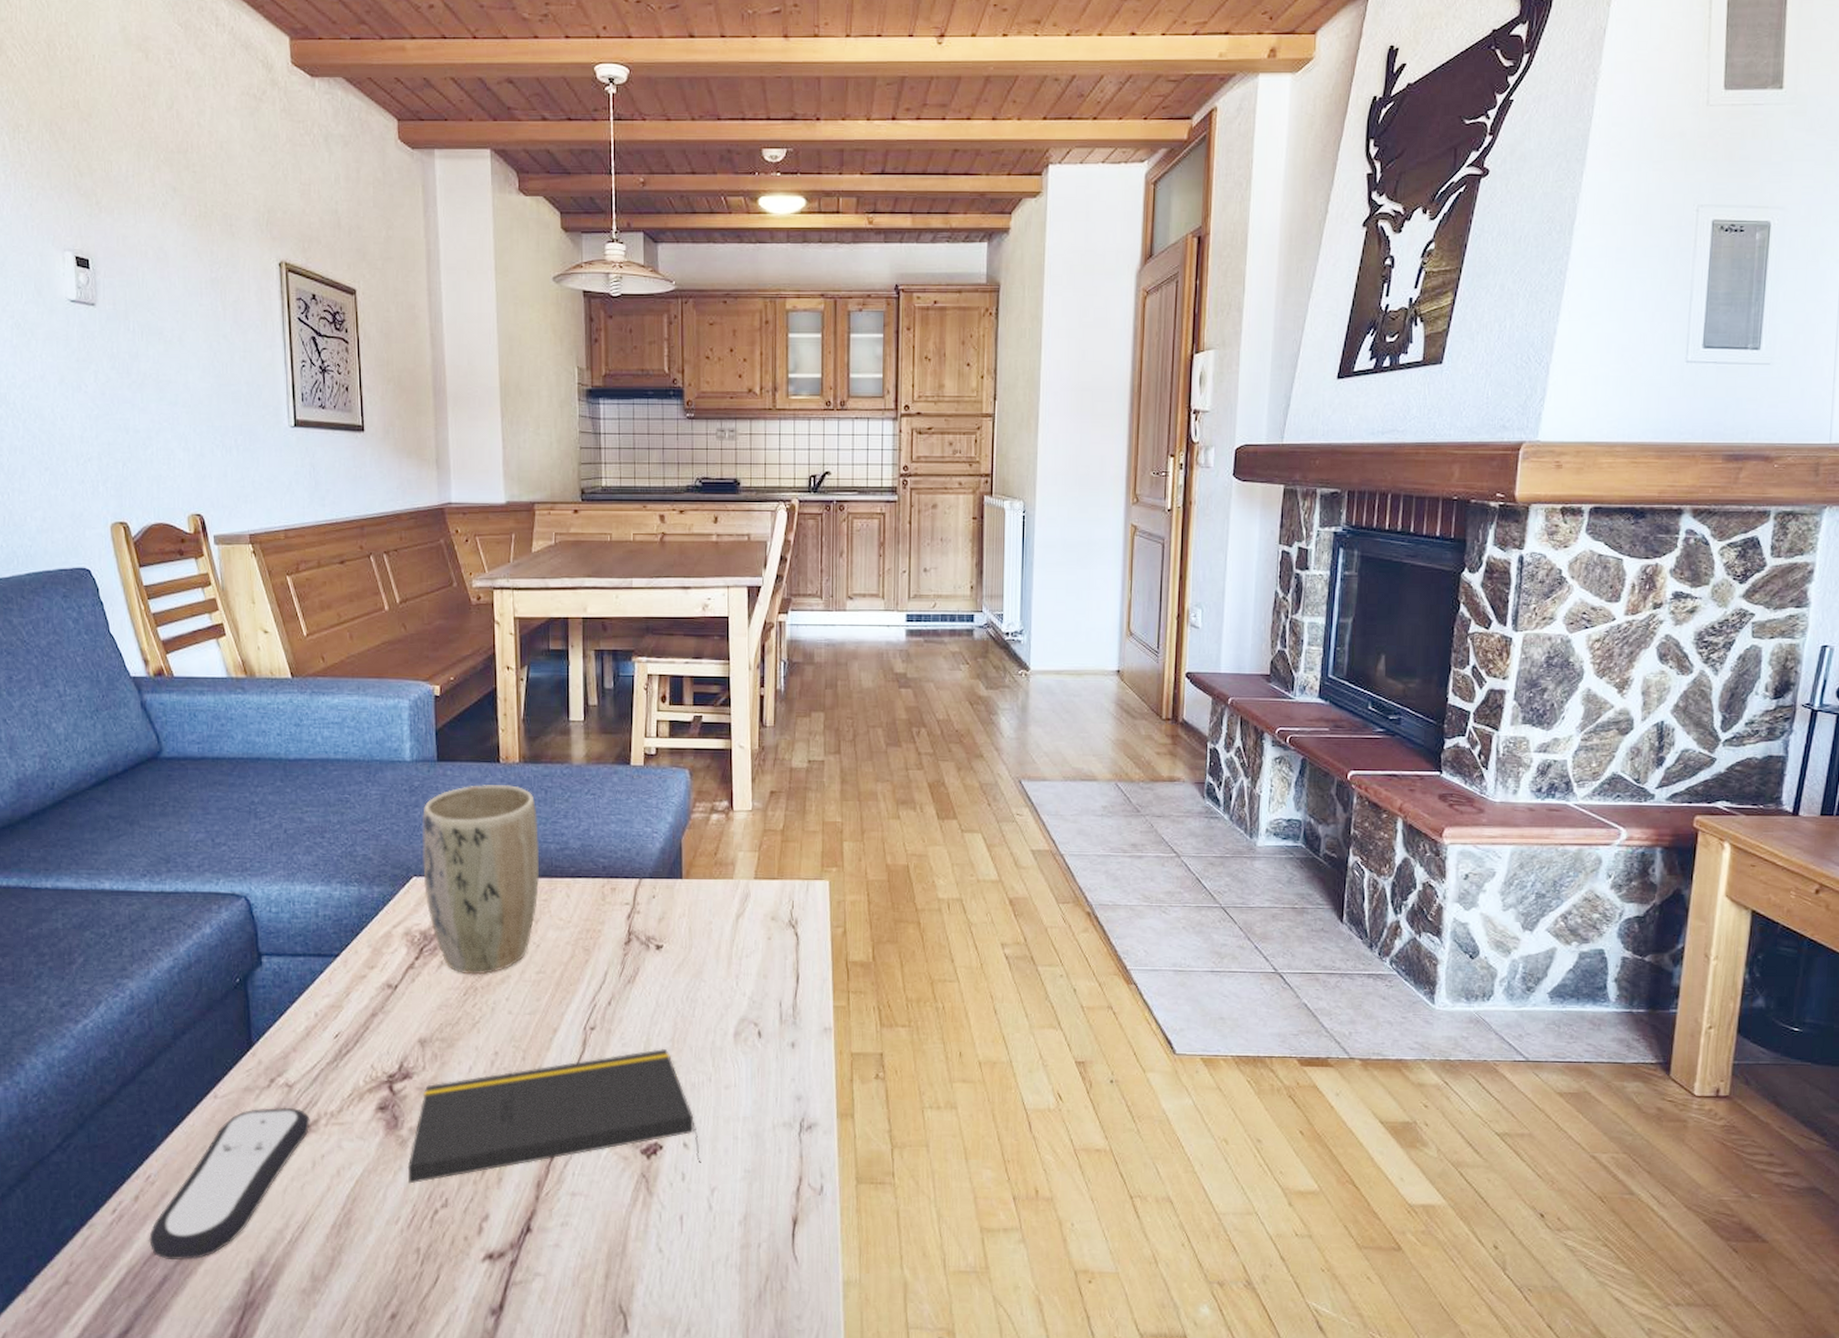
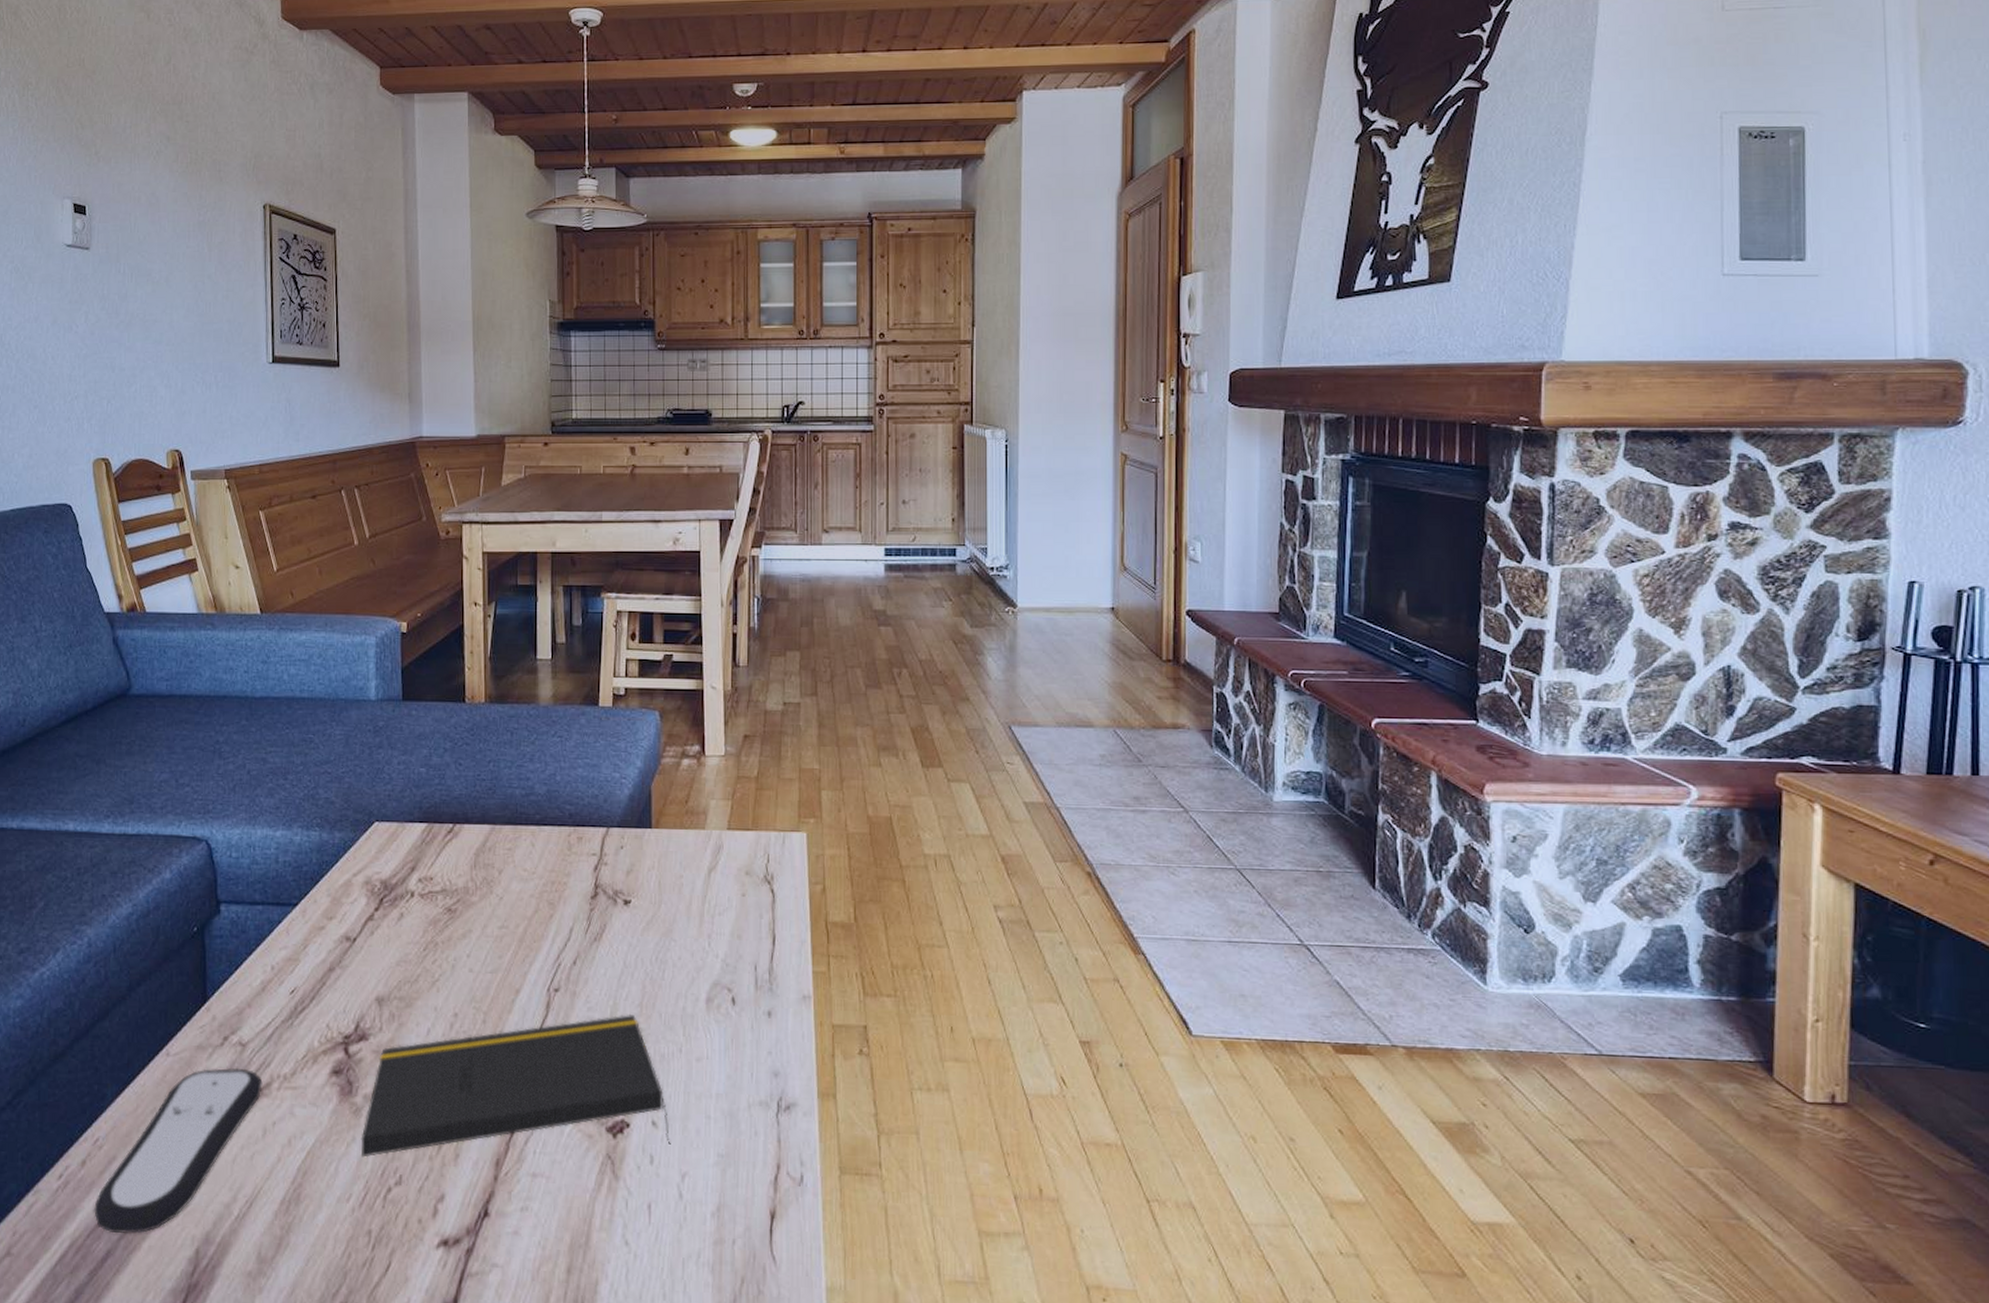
plant pot: present [423,785,540,975] -> none [385,725,505,929]

